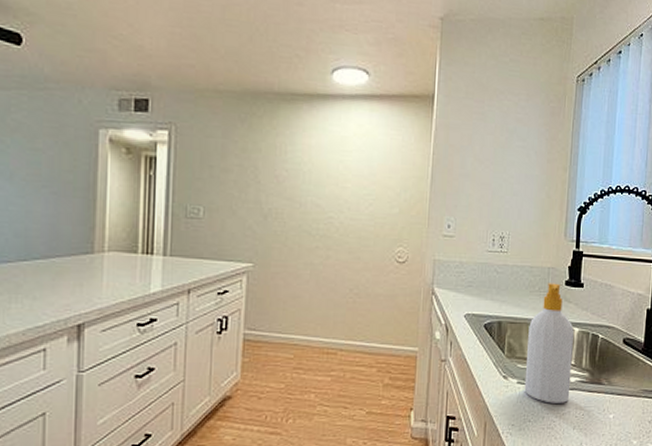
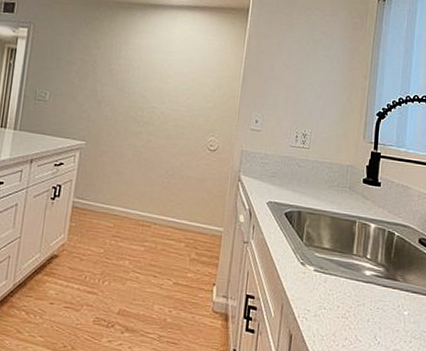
soap bottle: present [524,283,574,403] -> none [320,179,370,295]

